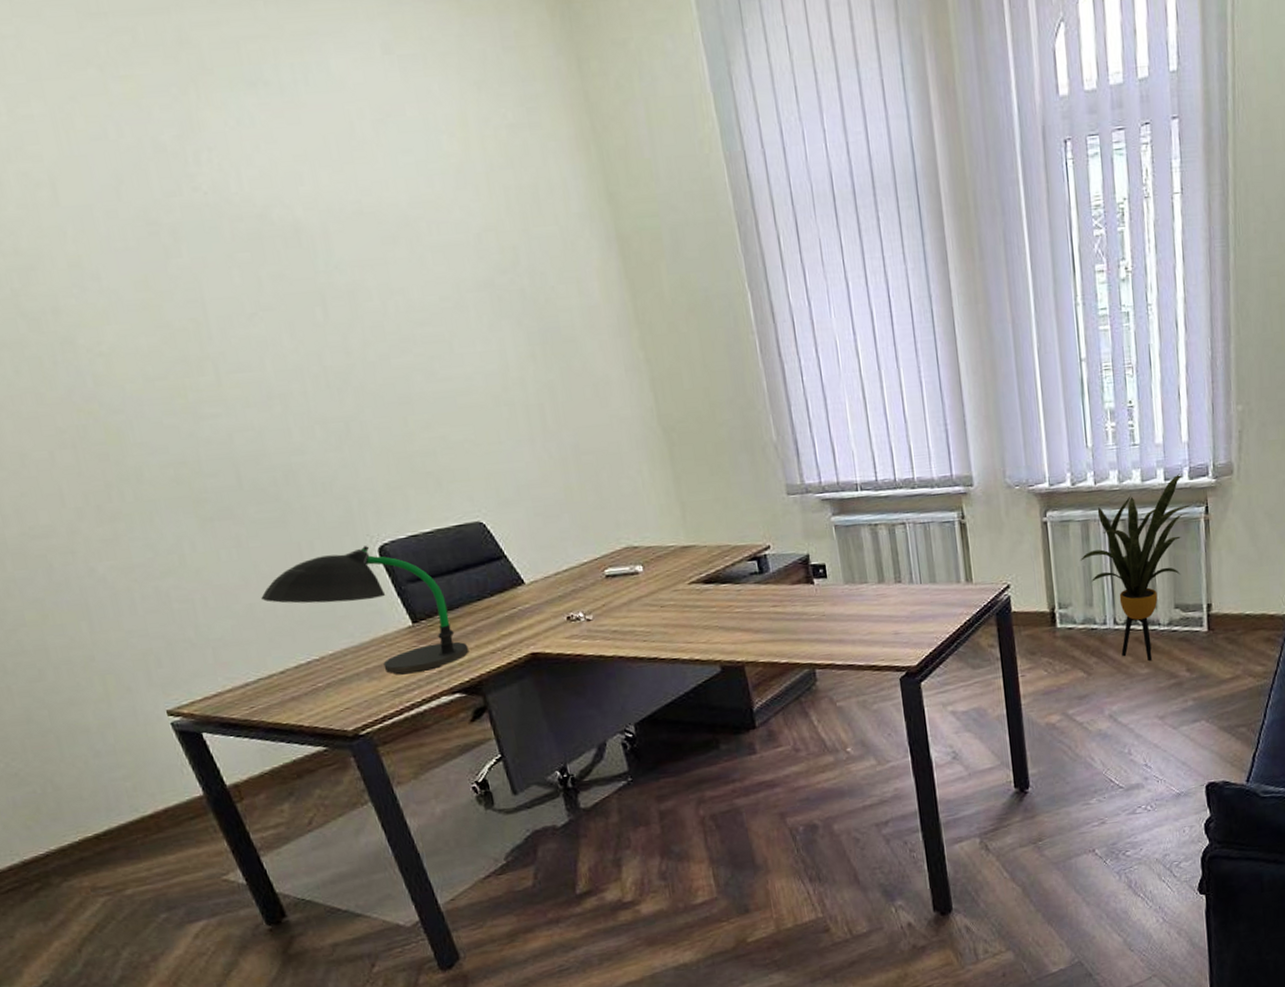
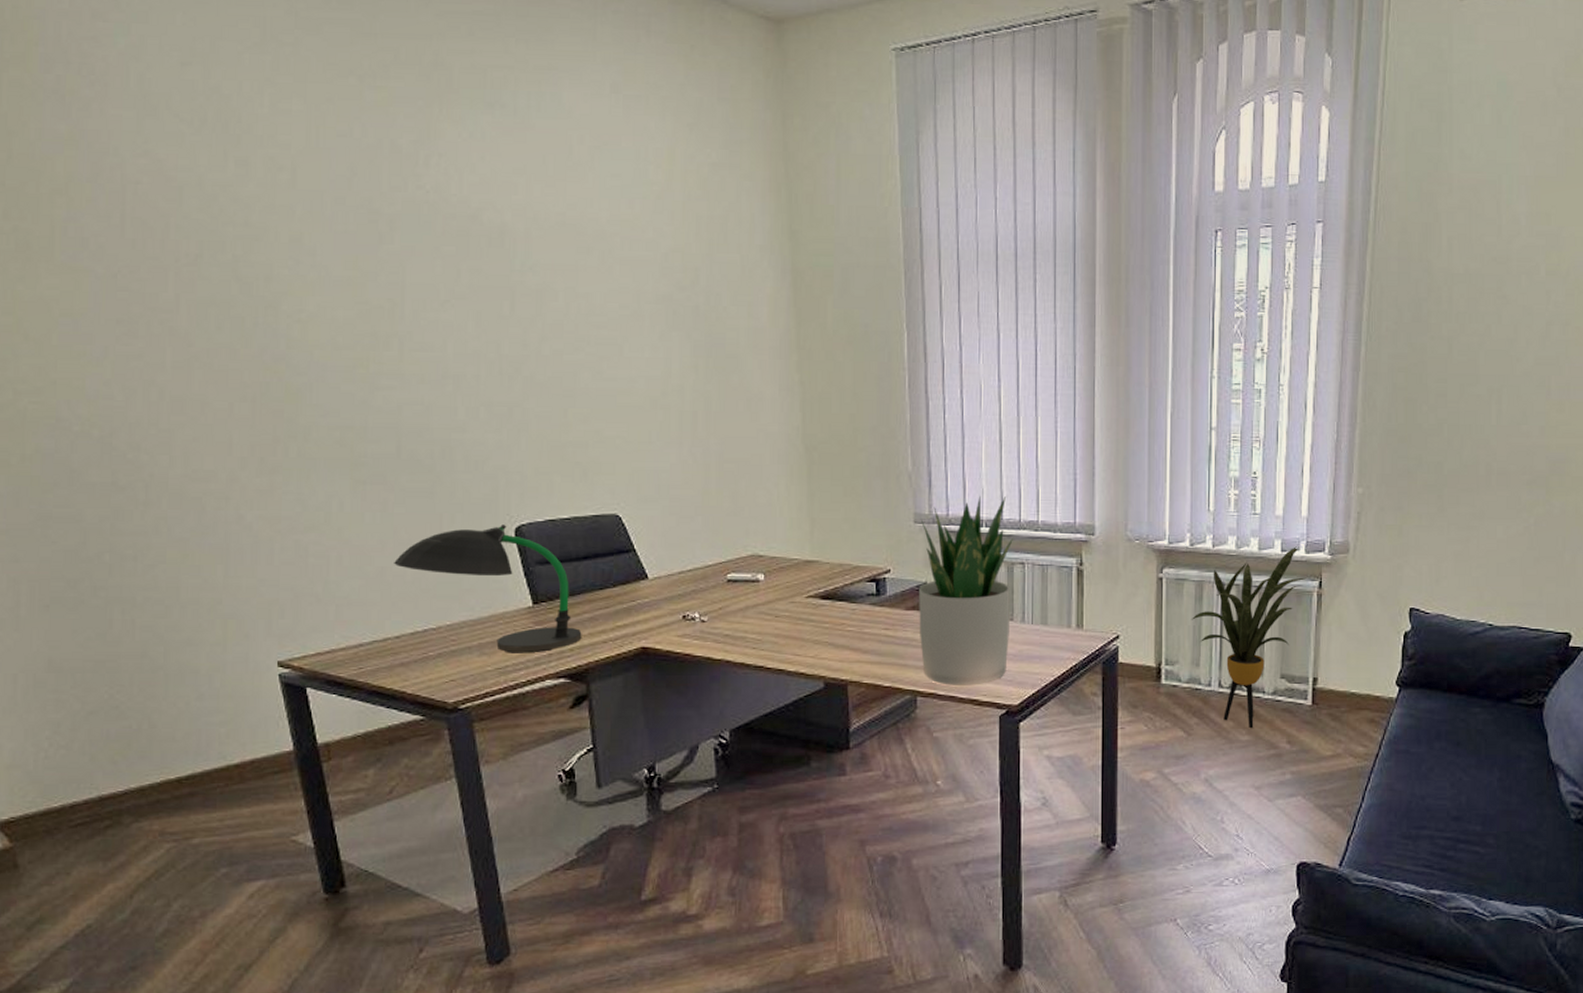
planter: none [793,456,901,655] -> present [919,496,1014,686]

